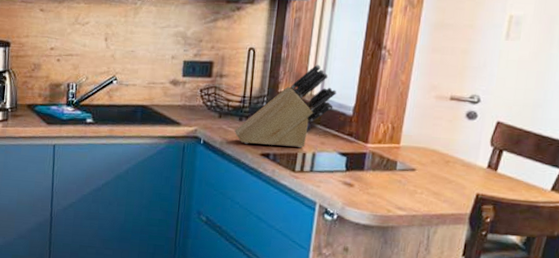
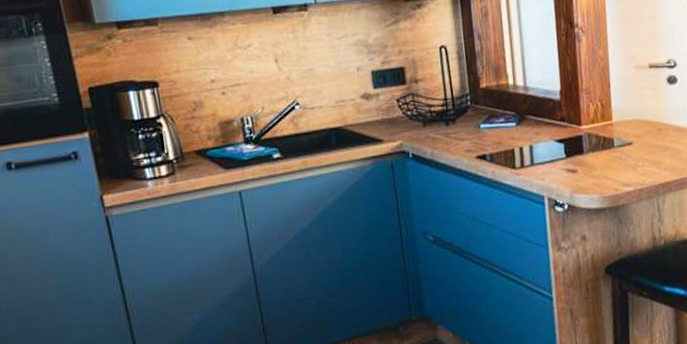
knife block: present [234,65,337,149] -> none [443,53,541,149]

